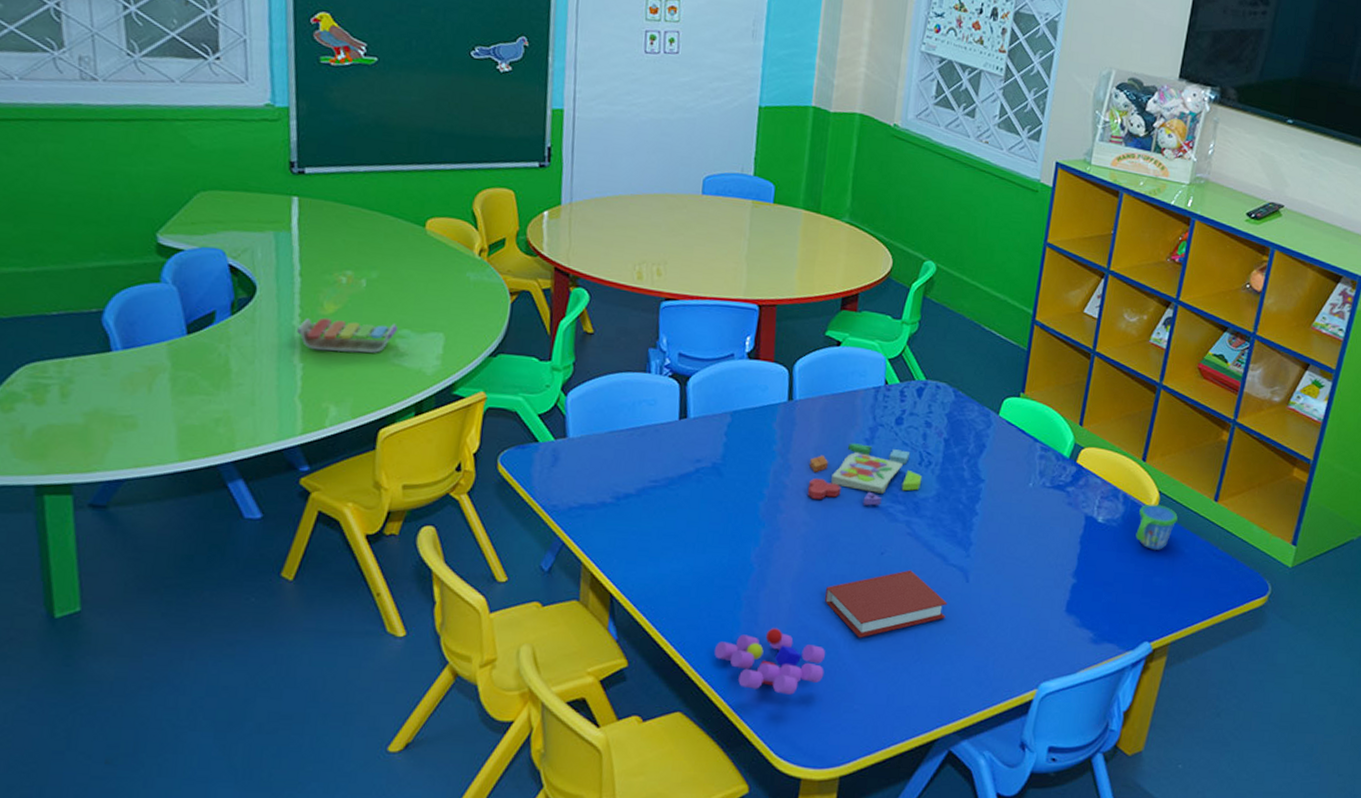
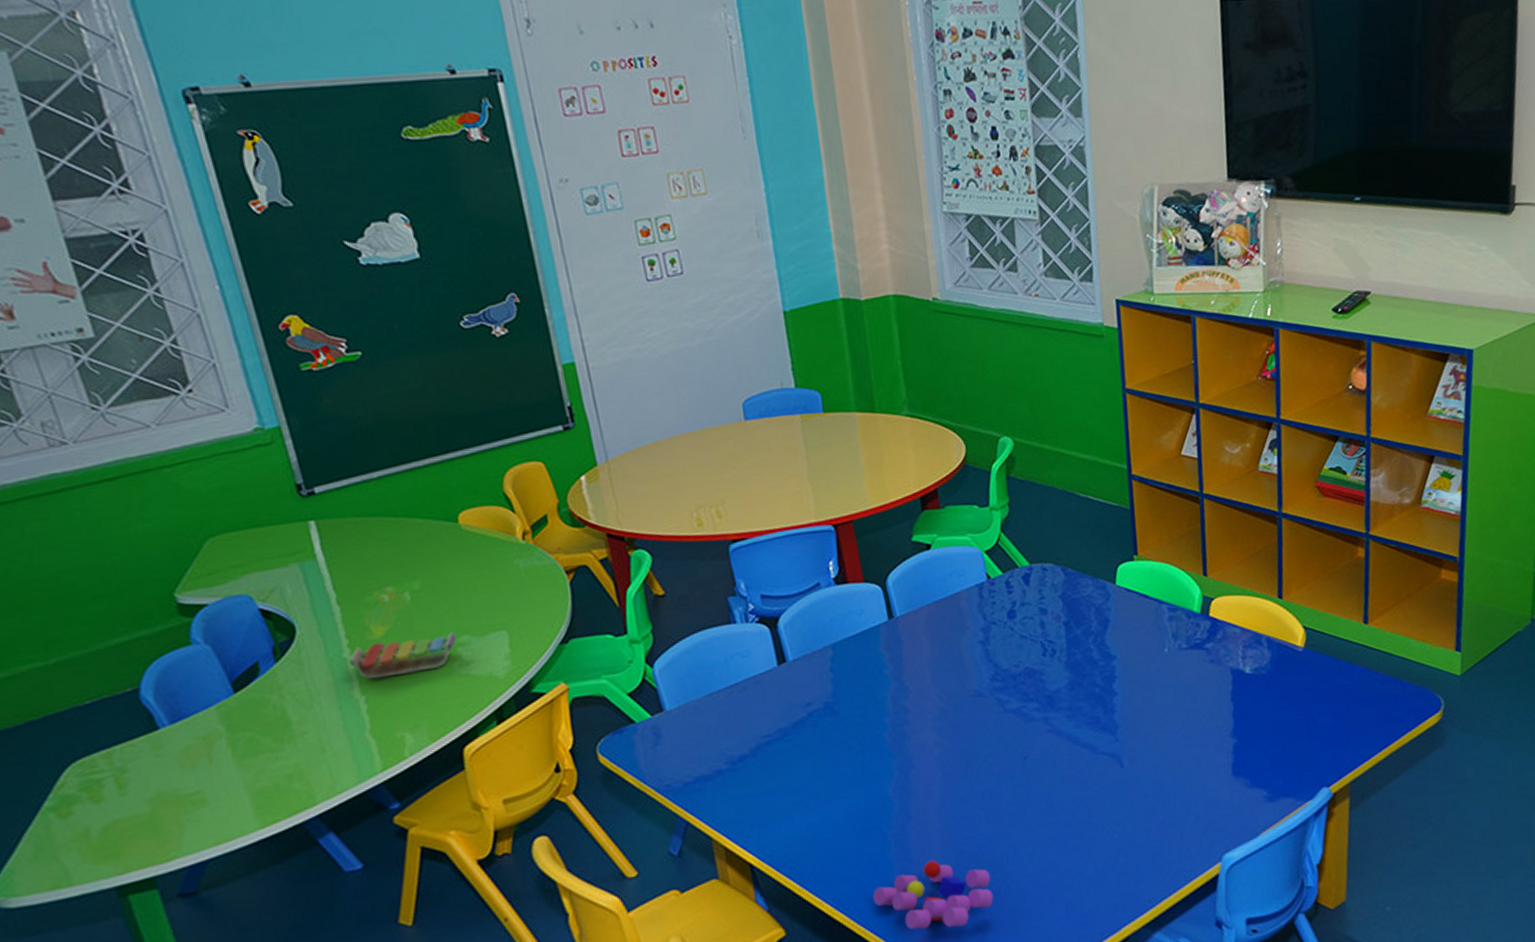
pattern blocks set: present [807,443,923,506] -> none [926,644,1051,717]
book: present [825,570,948,638] -> none [975,768,1107,851]
snack cup: present [1135,504,1178,550] -> none [1287,640,1330,690]

